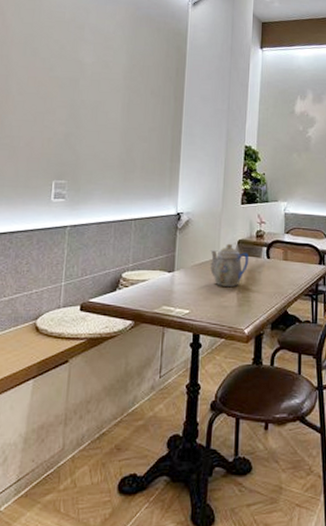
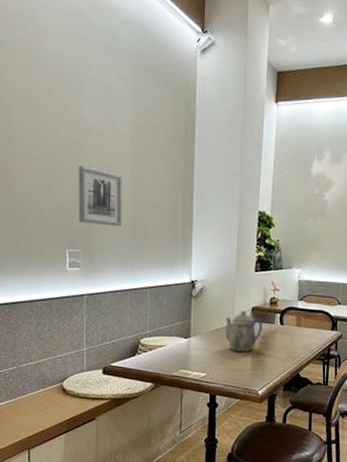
wall art: none [68,101,114,159] -> present [78,166,122,227]

